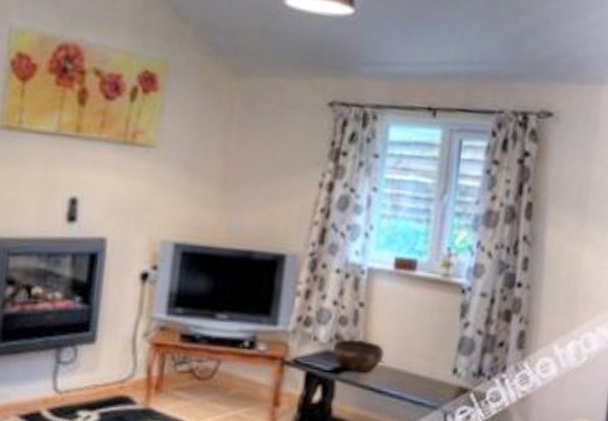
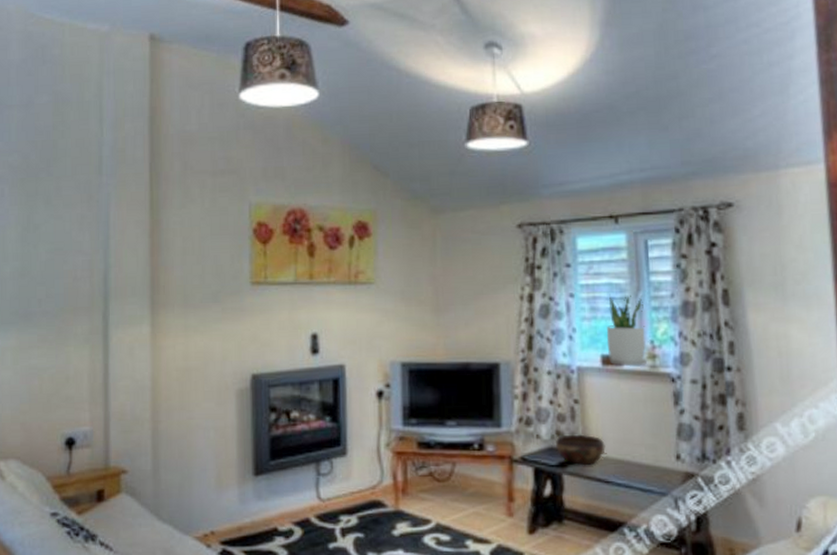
planter: none [402,194,448,273] -> present [606,295,648,366]

